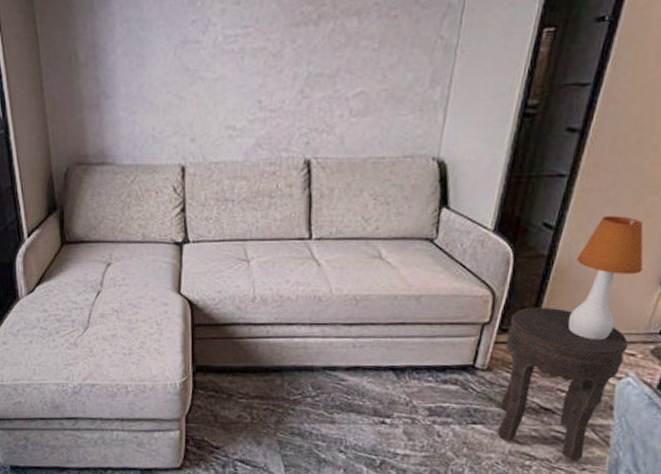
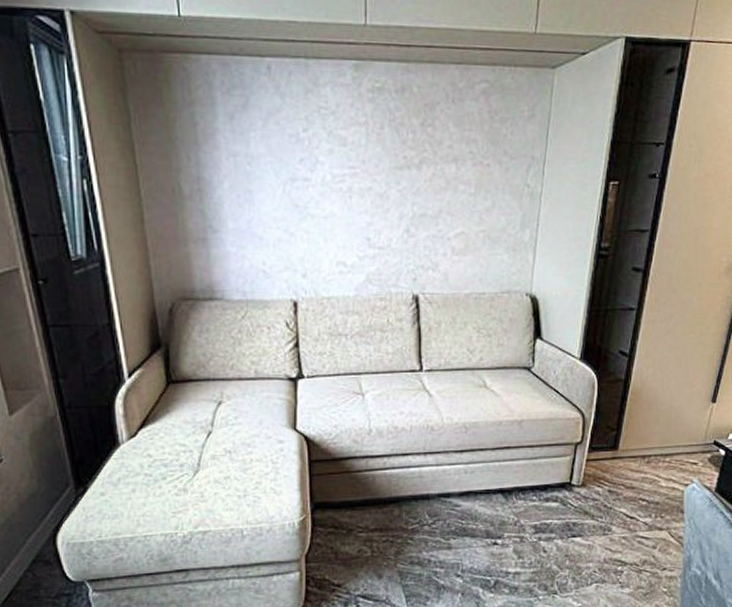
side table: present [497,307,629,462] -> none [593,426,691,564]
table lamp: present [568,216,644,341] -> none [644,343,698,453]

